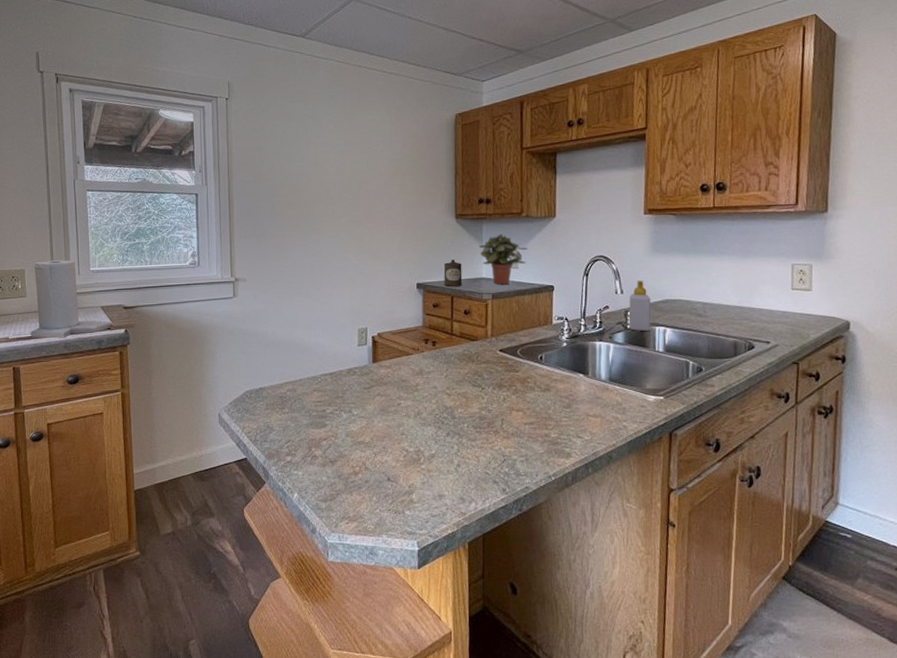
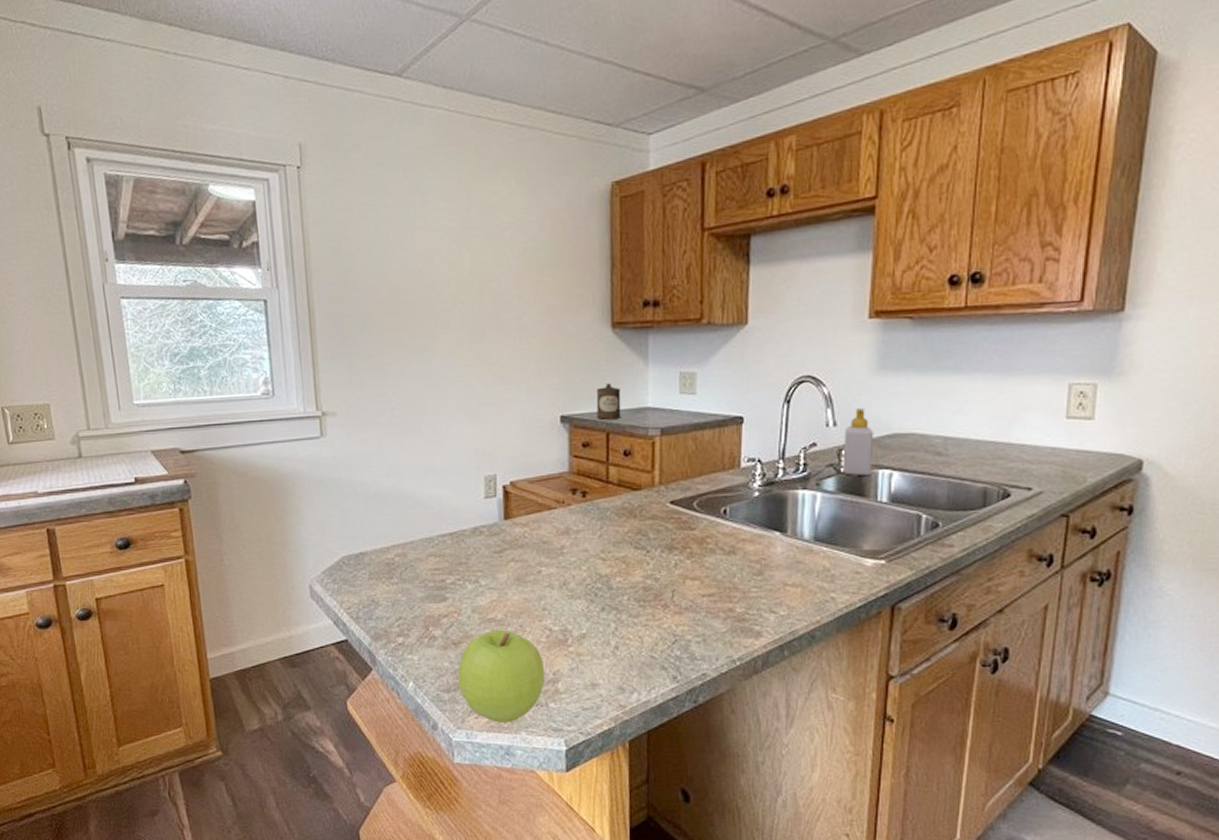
paper towel: present [30,260,114,339] -> none [60,390,169,493]
apple: none [333,450,403,527] -> present [457,629,546,723]
potted plant: present [479,234,529,285] -> none [643,348,710,416]

